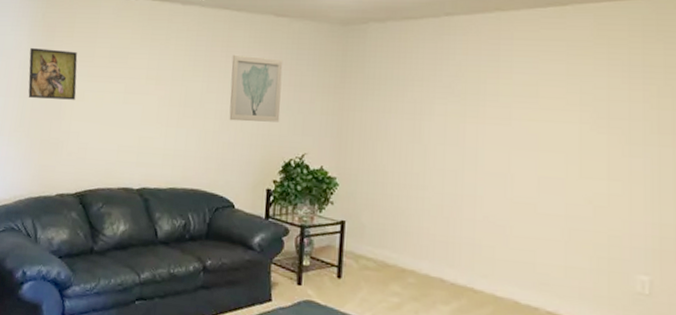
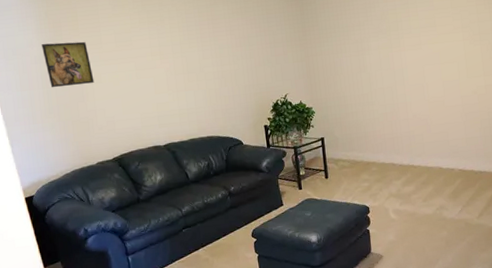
wall art: present [229,54,283,122] -> none [217,24,264,79]

